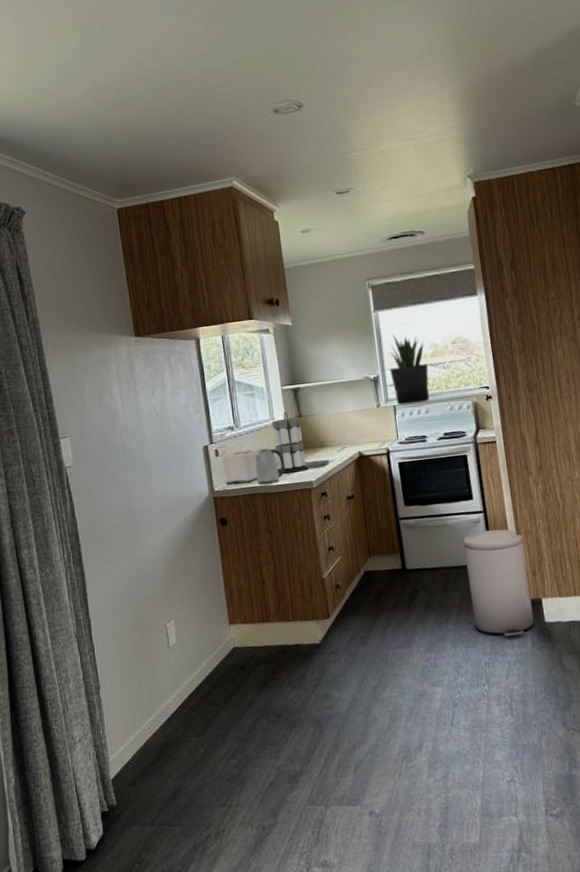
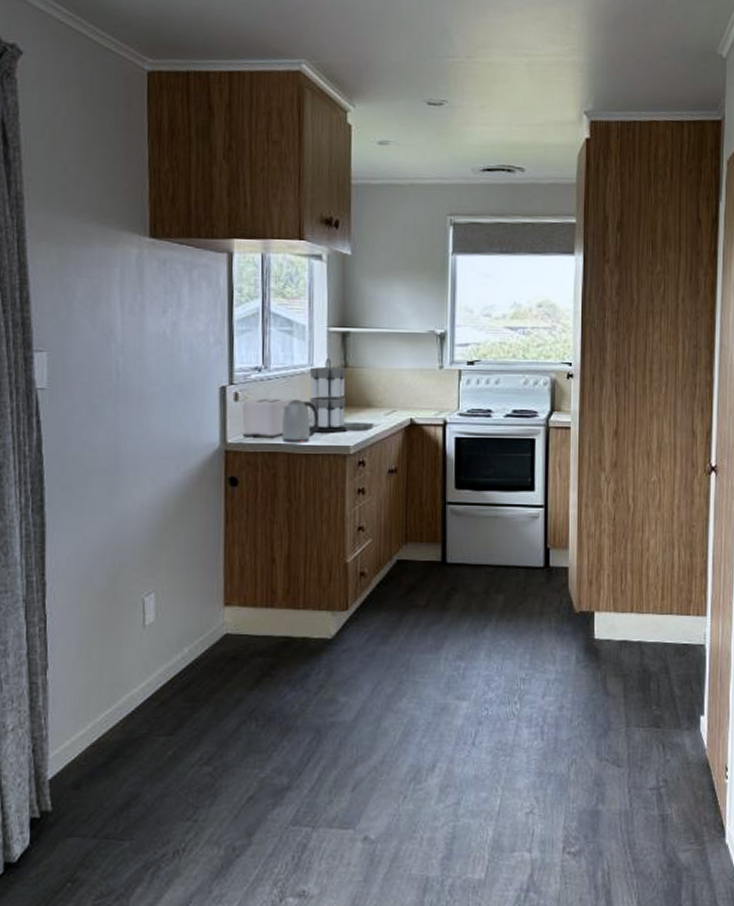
planter: present [390,334,429,406] -> none [461,284,506,371]
pedal bin: present [463,529,535,637] -> none [515,529,585,652]

